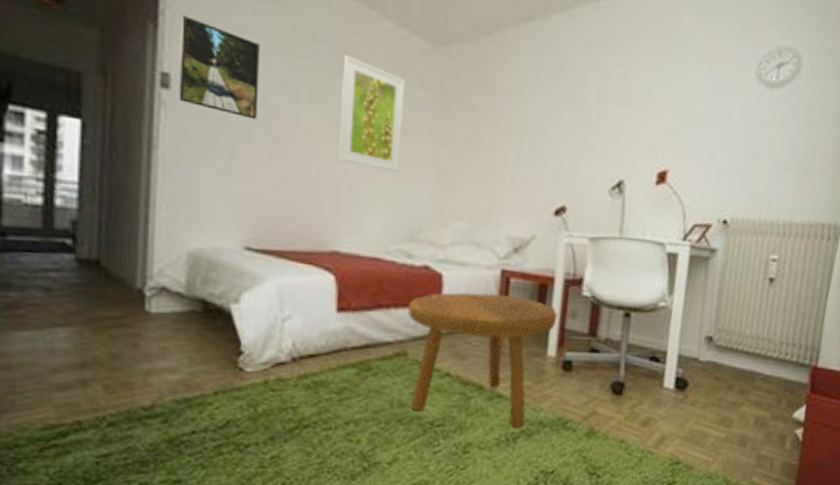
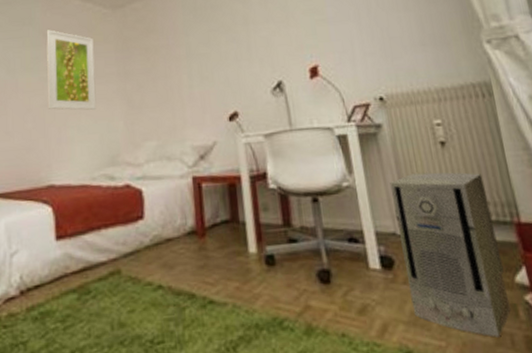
footstool: present [408,292,558,429] -> none [116,199,251,336]
air purifier: none [692,305,798,460] -> present [390,172,511,337]

